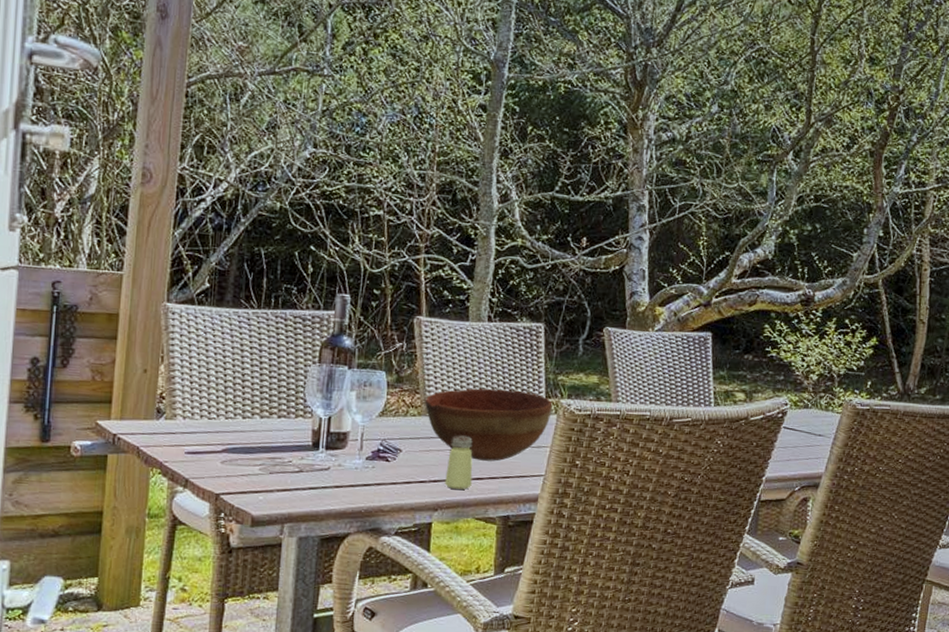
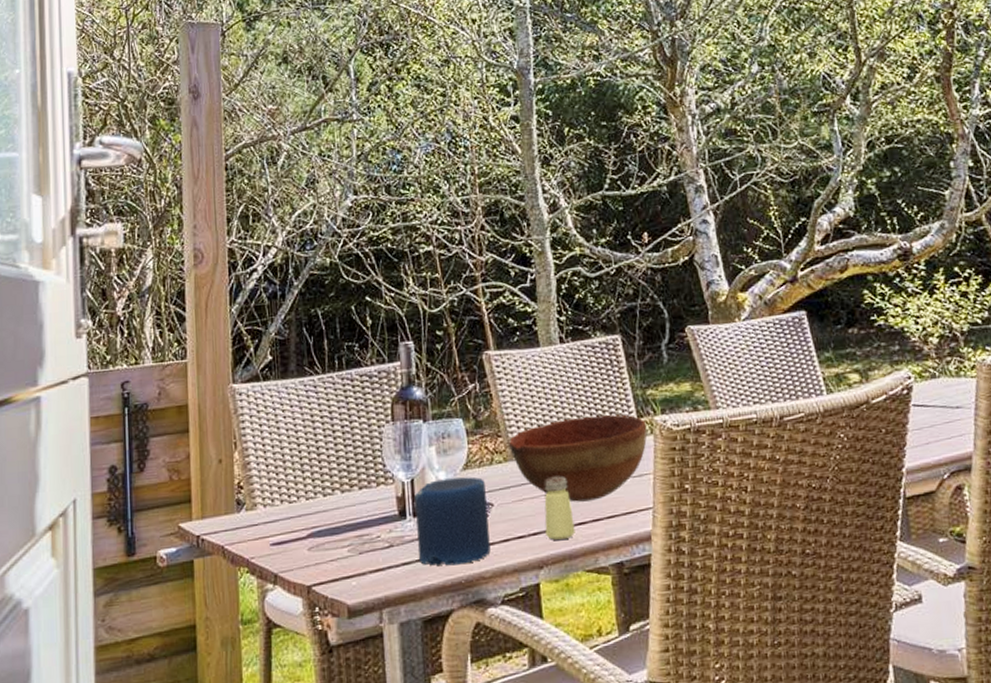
candle: none [325,421,397,497] -> present [415,476,491,566]

